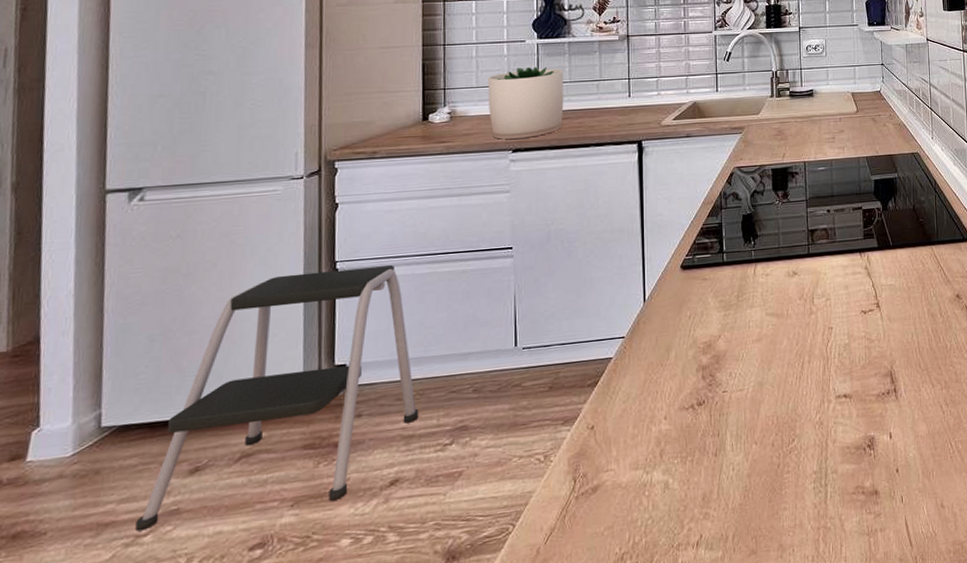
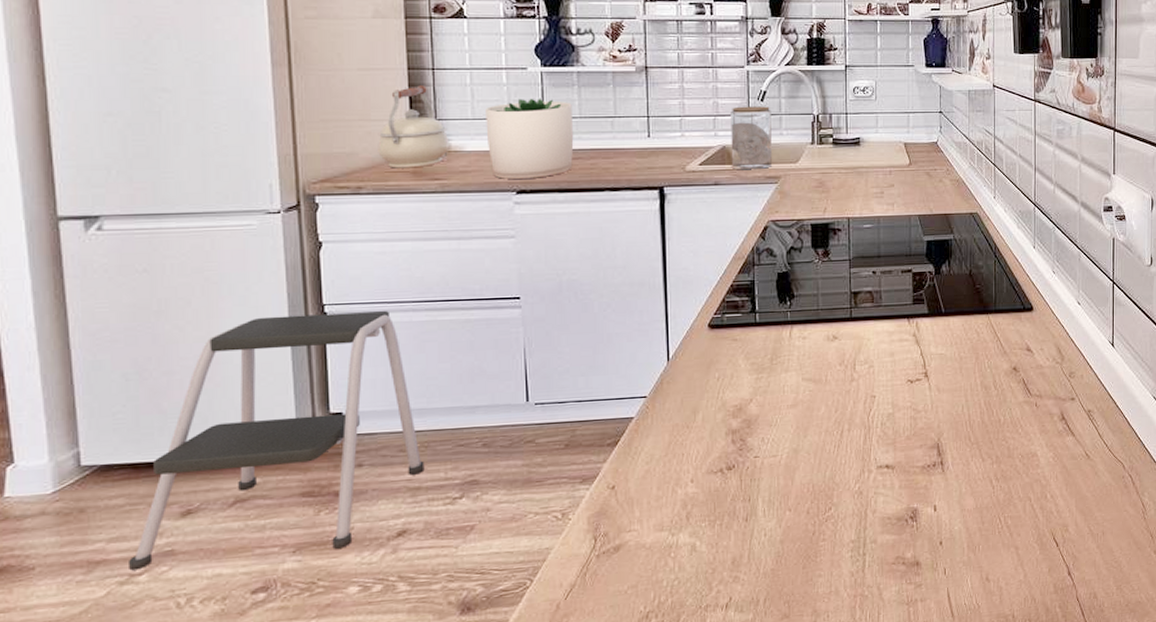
kettle: none [392,59,456,134] -> present [378,85,450,168]
jar: none [701,65,738,123] -> present [731,106,773,170]

